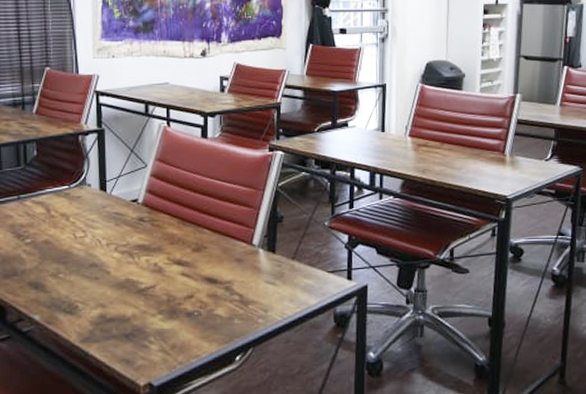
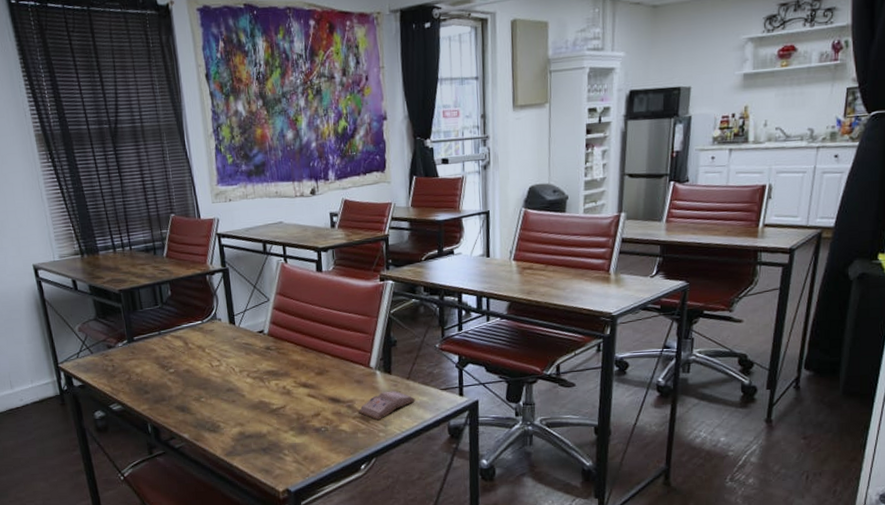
book: none [236,272,301,305] -> present [357,390,416,421]

